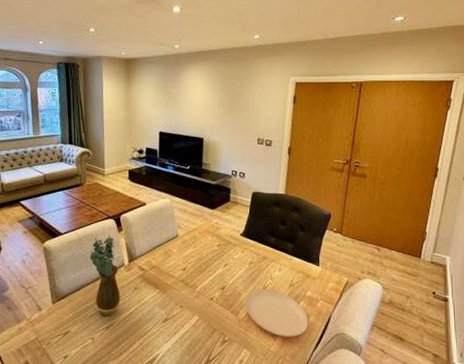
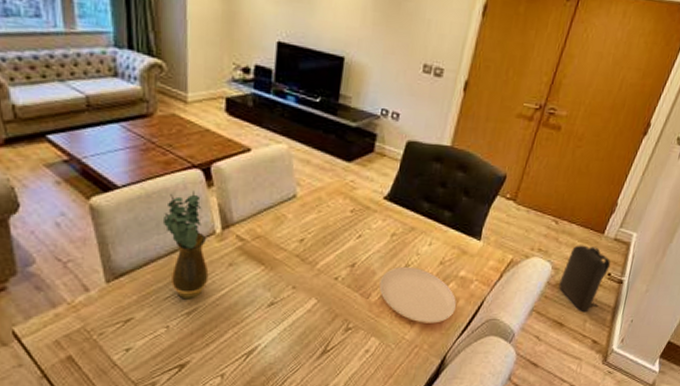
backpack: none [391,268,433,327] -> present [559,245,611,312]

